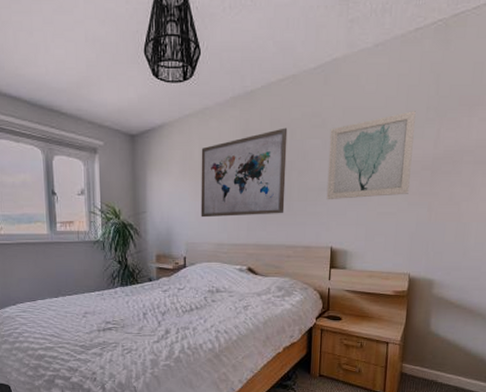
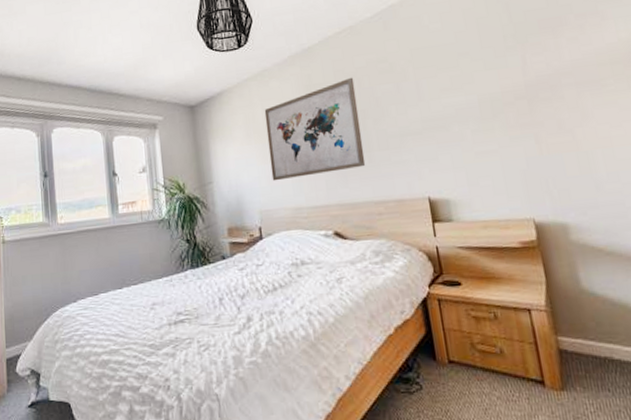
wall art: present [326,111,416,200] -> none [400,41,507,146]

